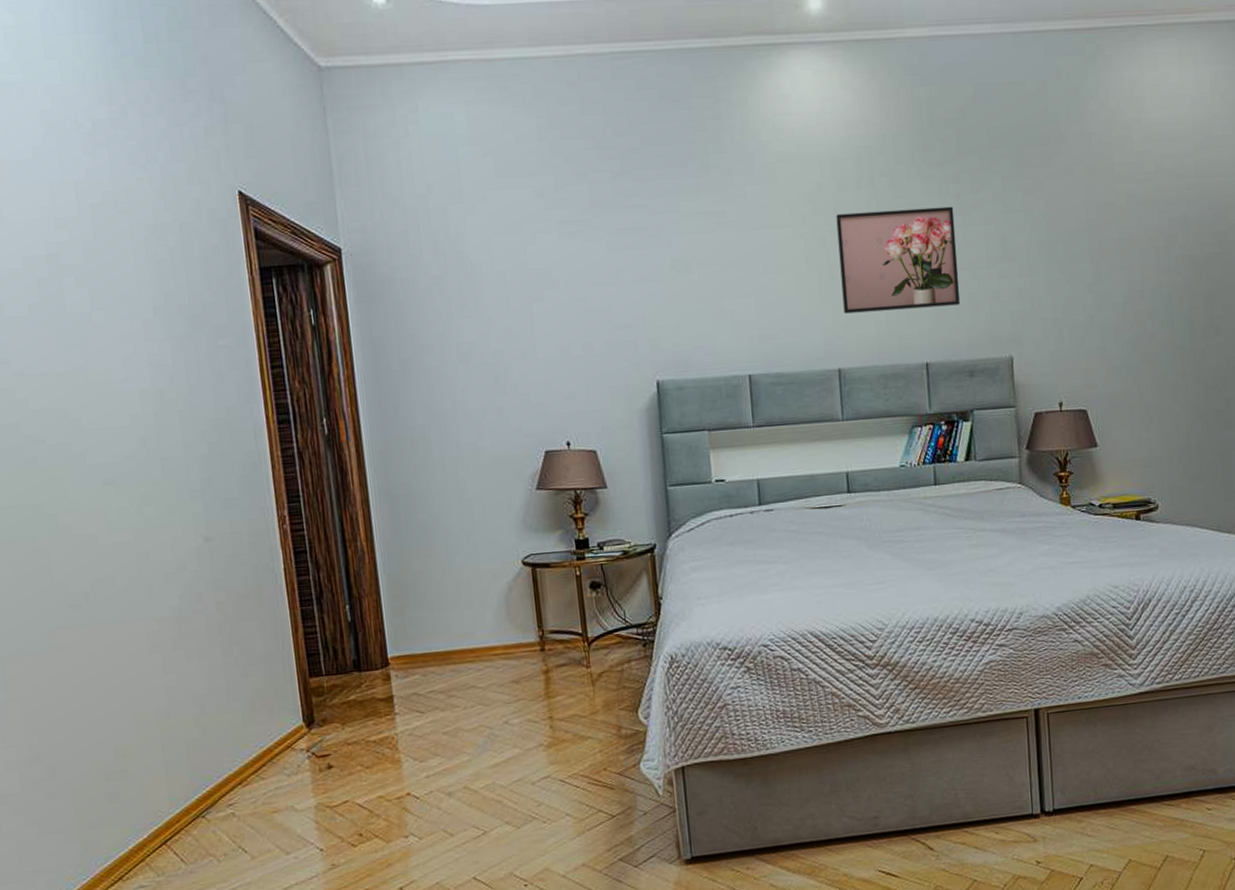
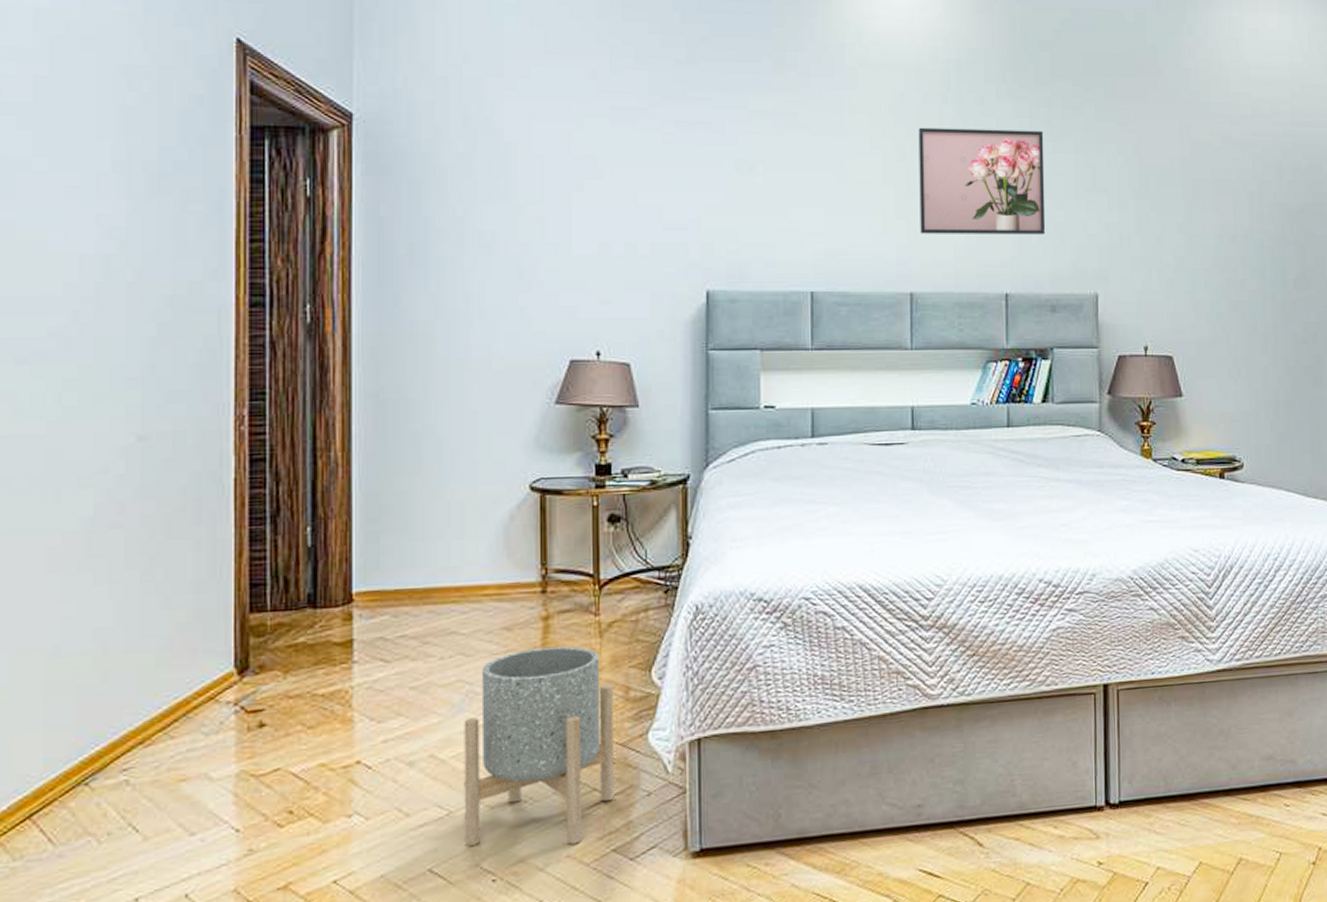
planter: none [488,694,617,859] -> present [464,646,615,847]

